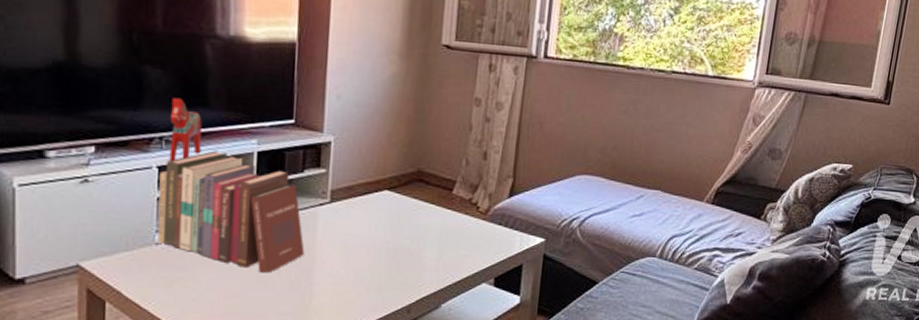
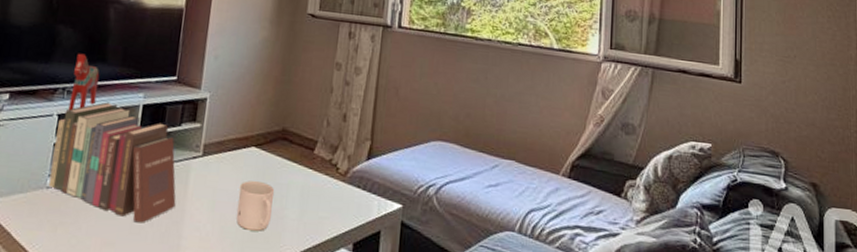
mug: none [371,225,412,273] -> present [236,181,275,231]

